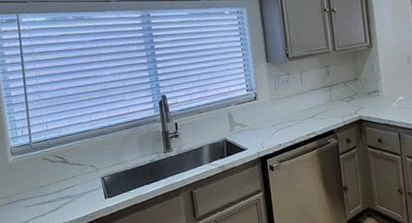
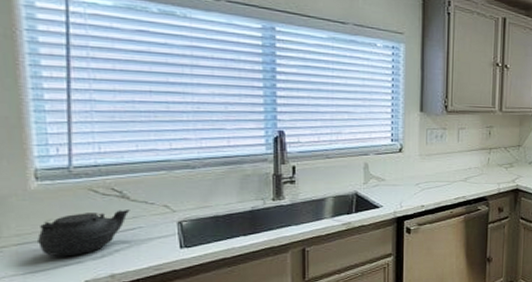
teapot: none [16,171,70,212] -> present [37,210,130,257]

